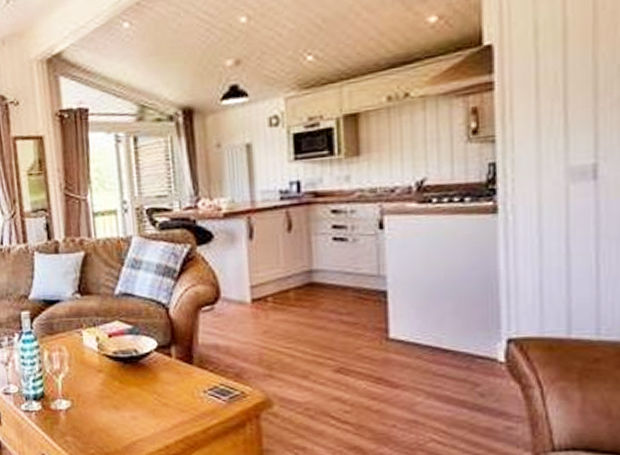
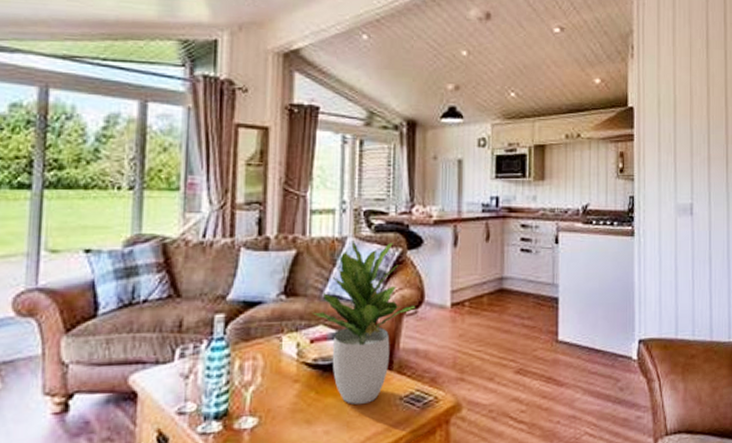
potted plant: none [106,239,212,396] -> present [312,240,416,405]

